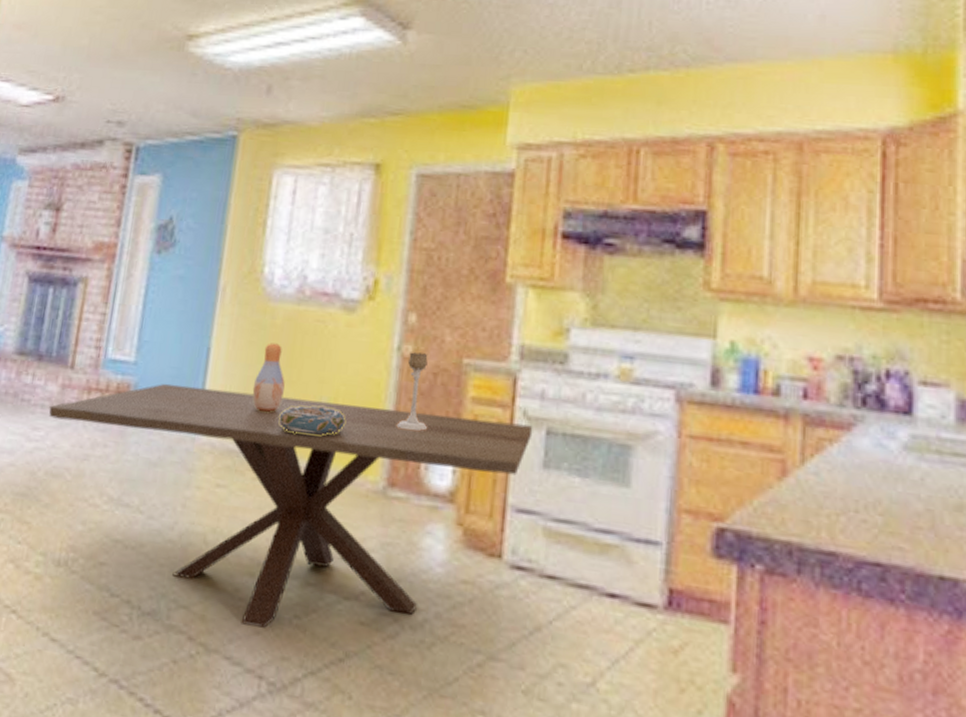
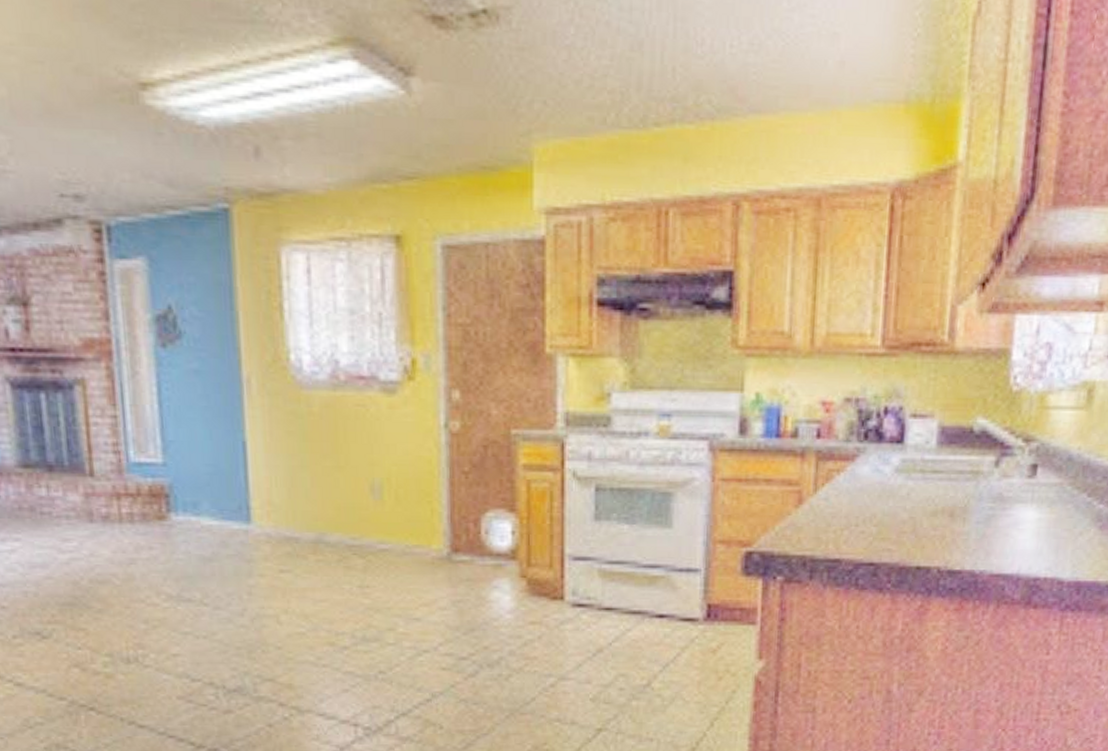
dining table: present [49,383,533,628] -> none [76,481,583,686]
vase: present [252,343,285,412] -> none [300,431,334,498]
decorative bowl: present [279,405,345,436] -> none [333,487,401,515]
candle holder: present [396,352,428,431] -> none [453,428,483,501]

